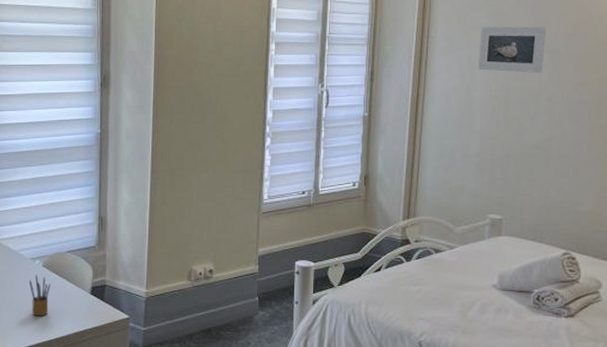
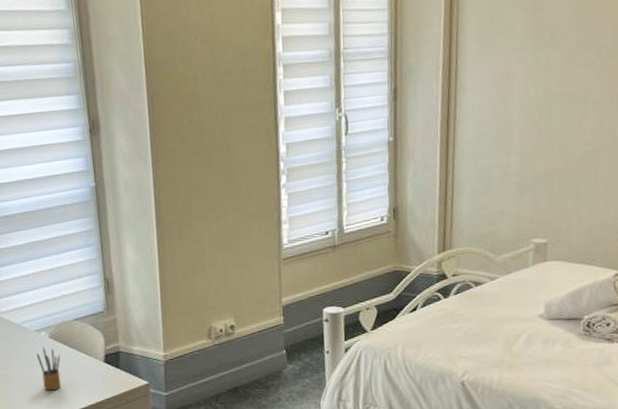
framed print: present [478,26,546,74] -> none [515,19,592,77]

